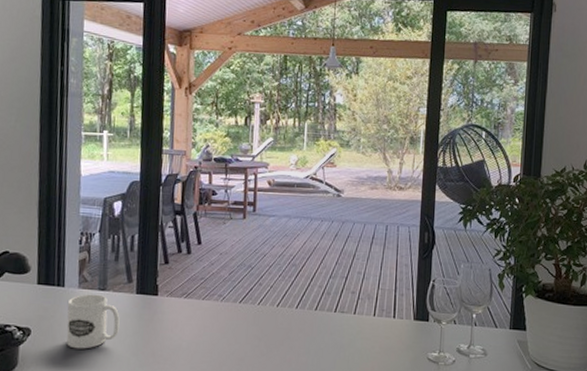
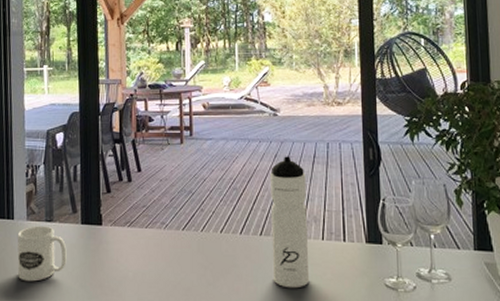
water bottle: none [324,236,363,360] -> present [269,156,310,289]

